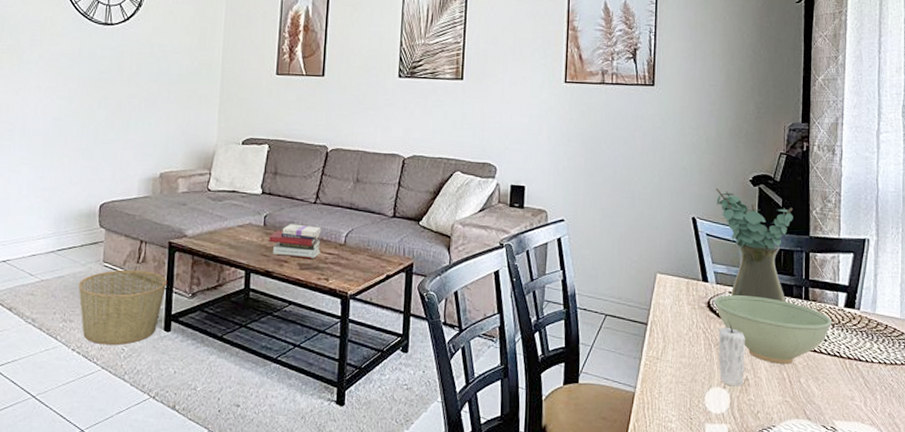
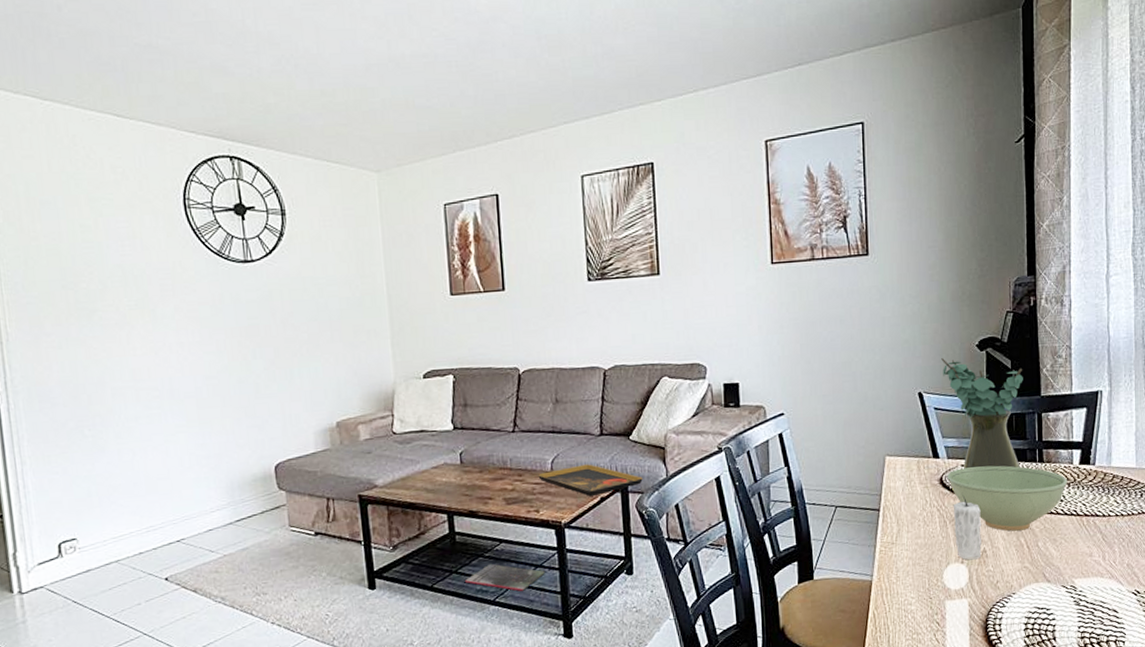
basket: present [78,269,168,346] -> none [266,529,364,613]
magazine: none [252,323,326,353] -> present [465,563,545,591]
books: present [269,224,322,260] -> none [468,456,526,493]
decorative tray: none [332,242,428,272] -> present [538,464,644,496]

